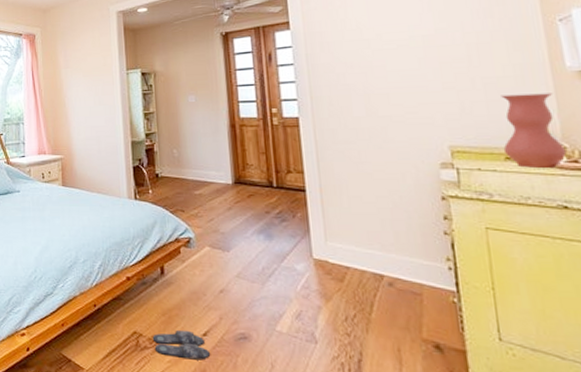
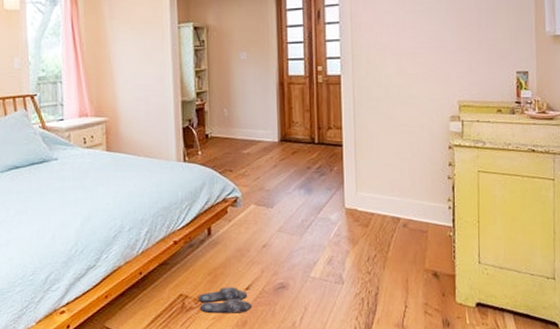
vase: present [501,93,567,169] -> none [496,54,539,120]

